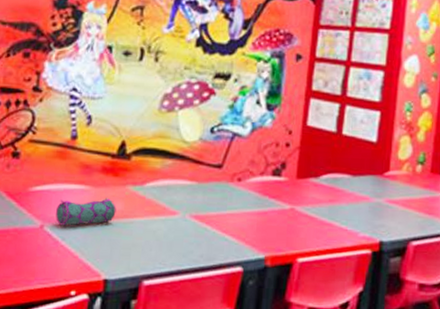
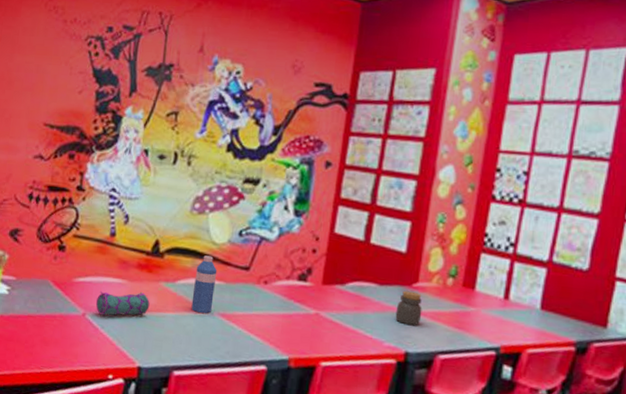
water bottle: none [161,155,189,216] -> present [191,255,217,313]
jar: none [369,180,394,215] -> present [395,290,422,326]

